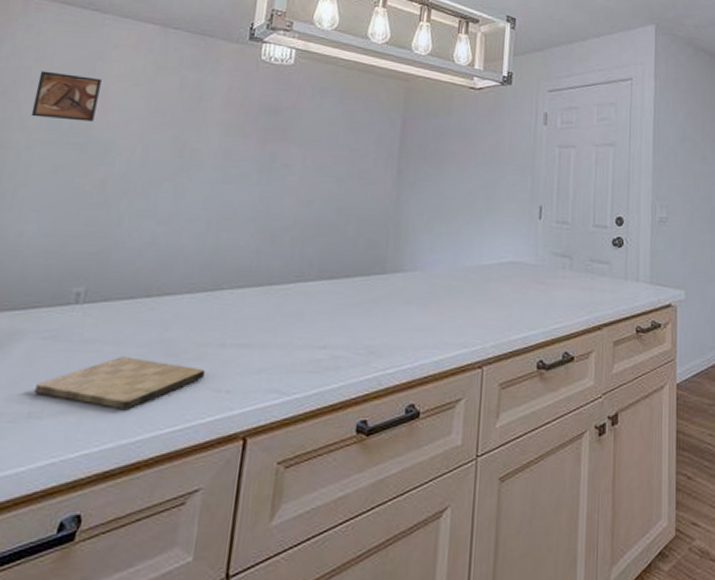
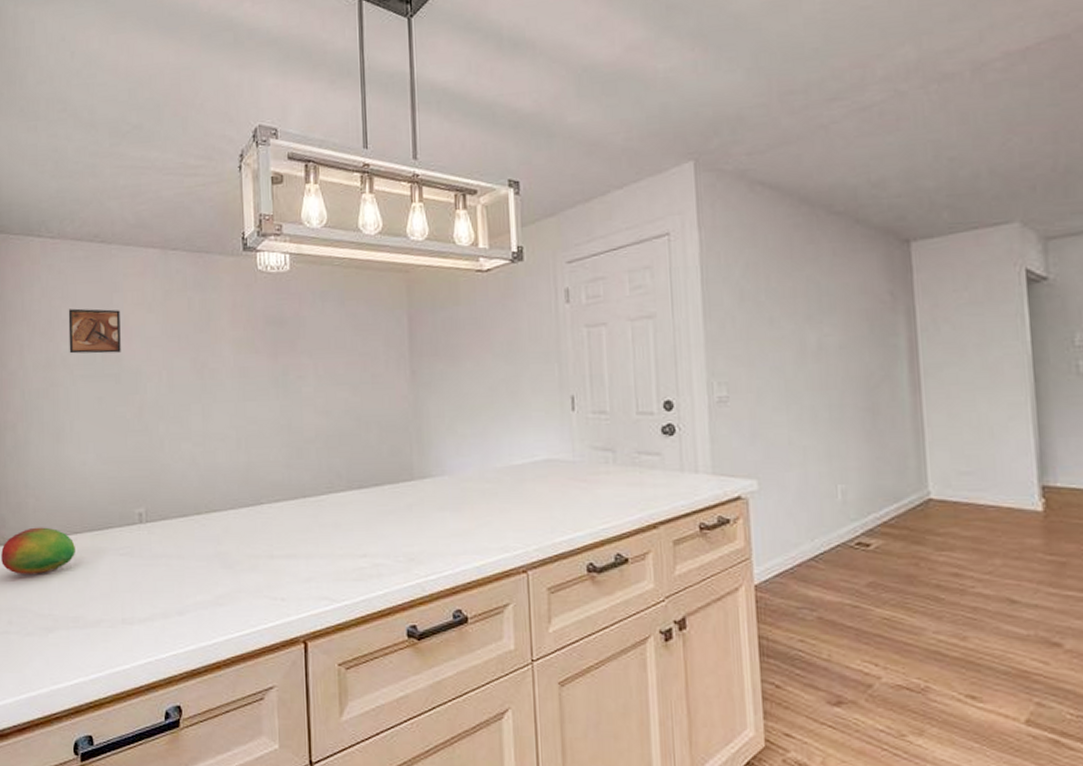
cutting board: present [34,357,206,411] -> none [124,569,261,617]

